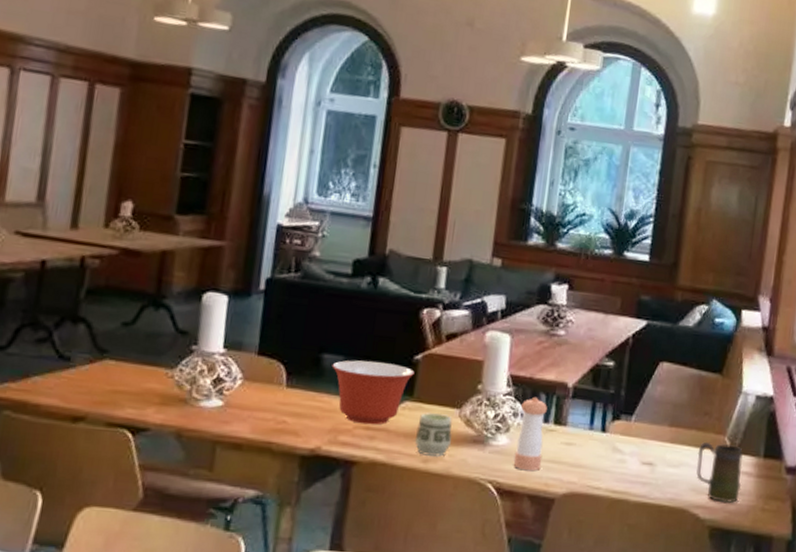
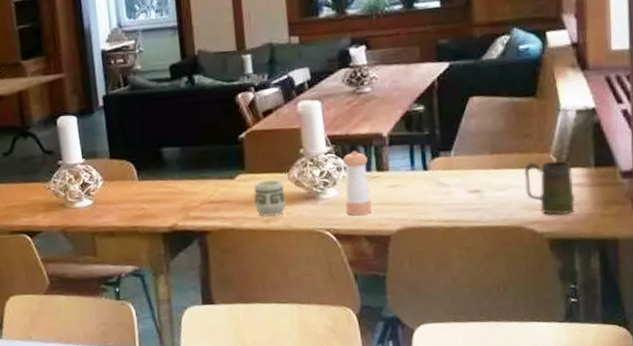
mixing bowl: present [332,360,415,425] -> none [171,145,242,200]

